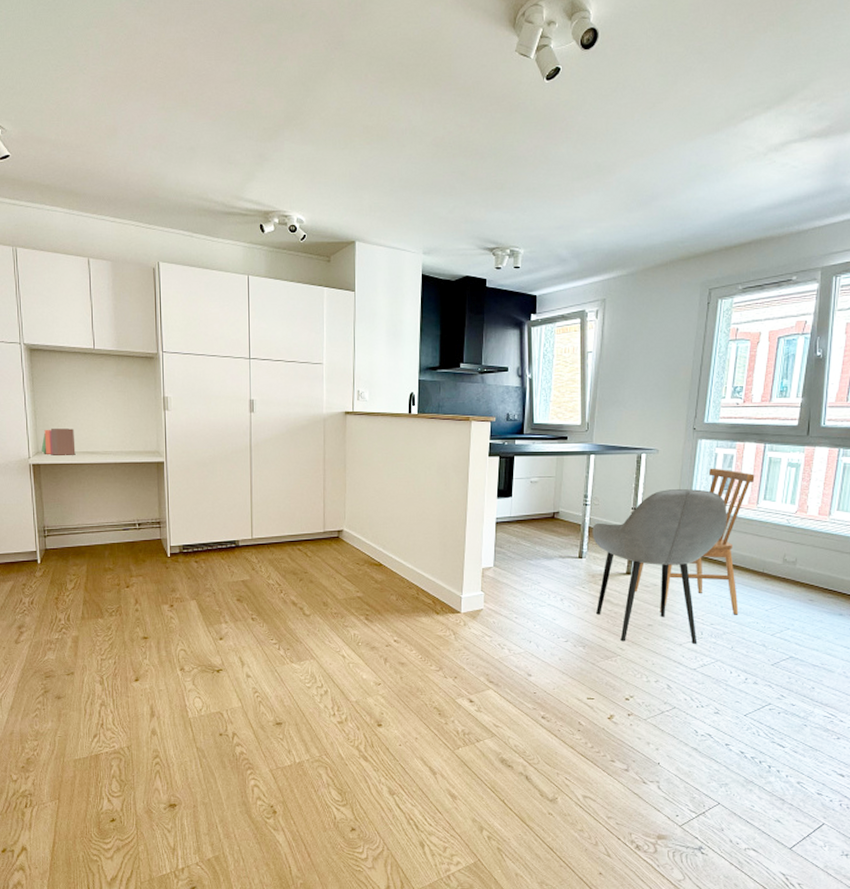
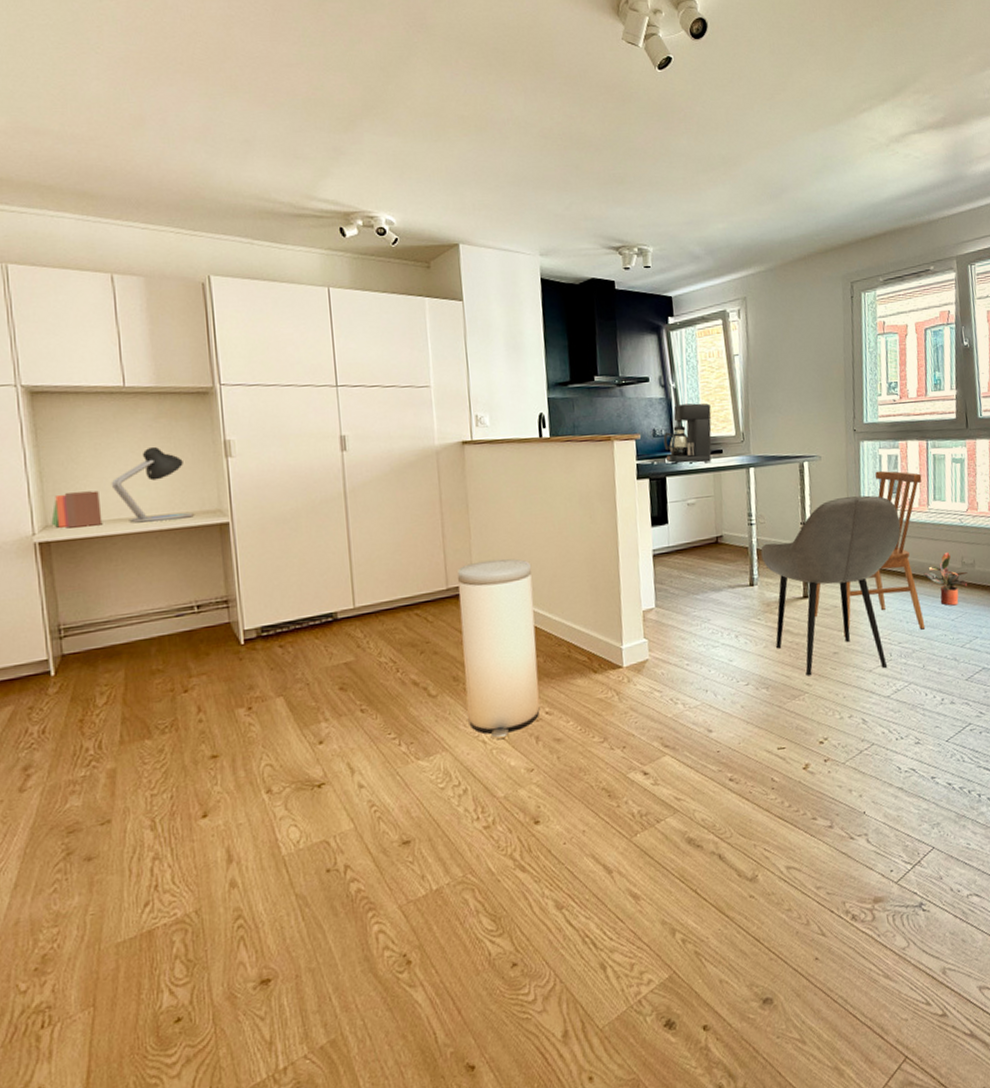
desk lamp: none [82,397,139,456] -> present [111,446,194,523]
pedal bin: none [332,512,393,656] -> present [457,559,540,740]
coffee maker: none [515,393,561,448] -> present [663,403,712,464]
potted plant: none [744,549,788,598] -> present [923,553,968,606]

